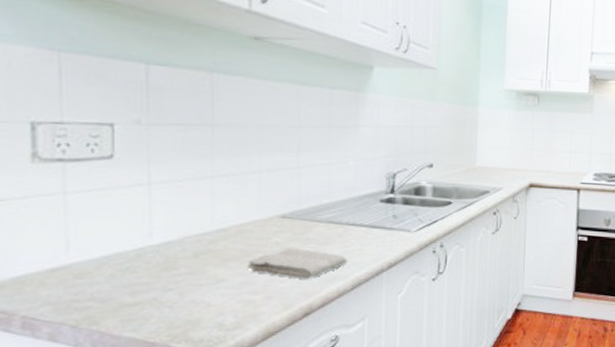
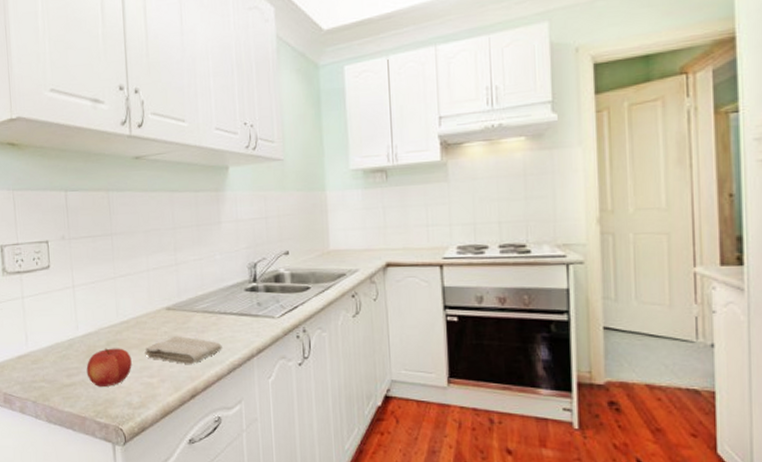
fruit: none [161,260,228,306] -> present [86,348,132,387]

